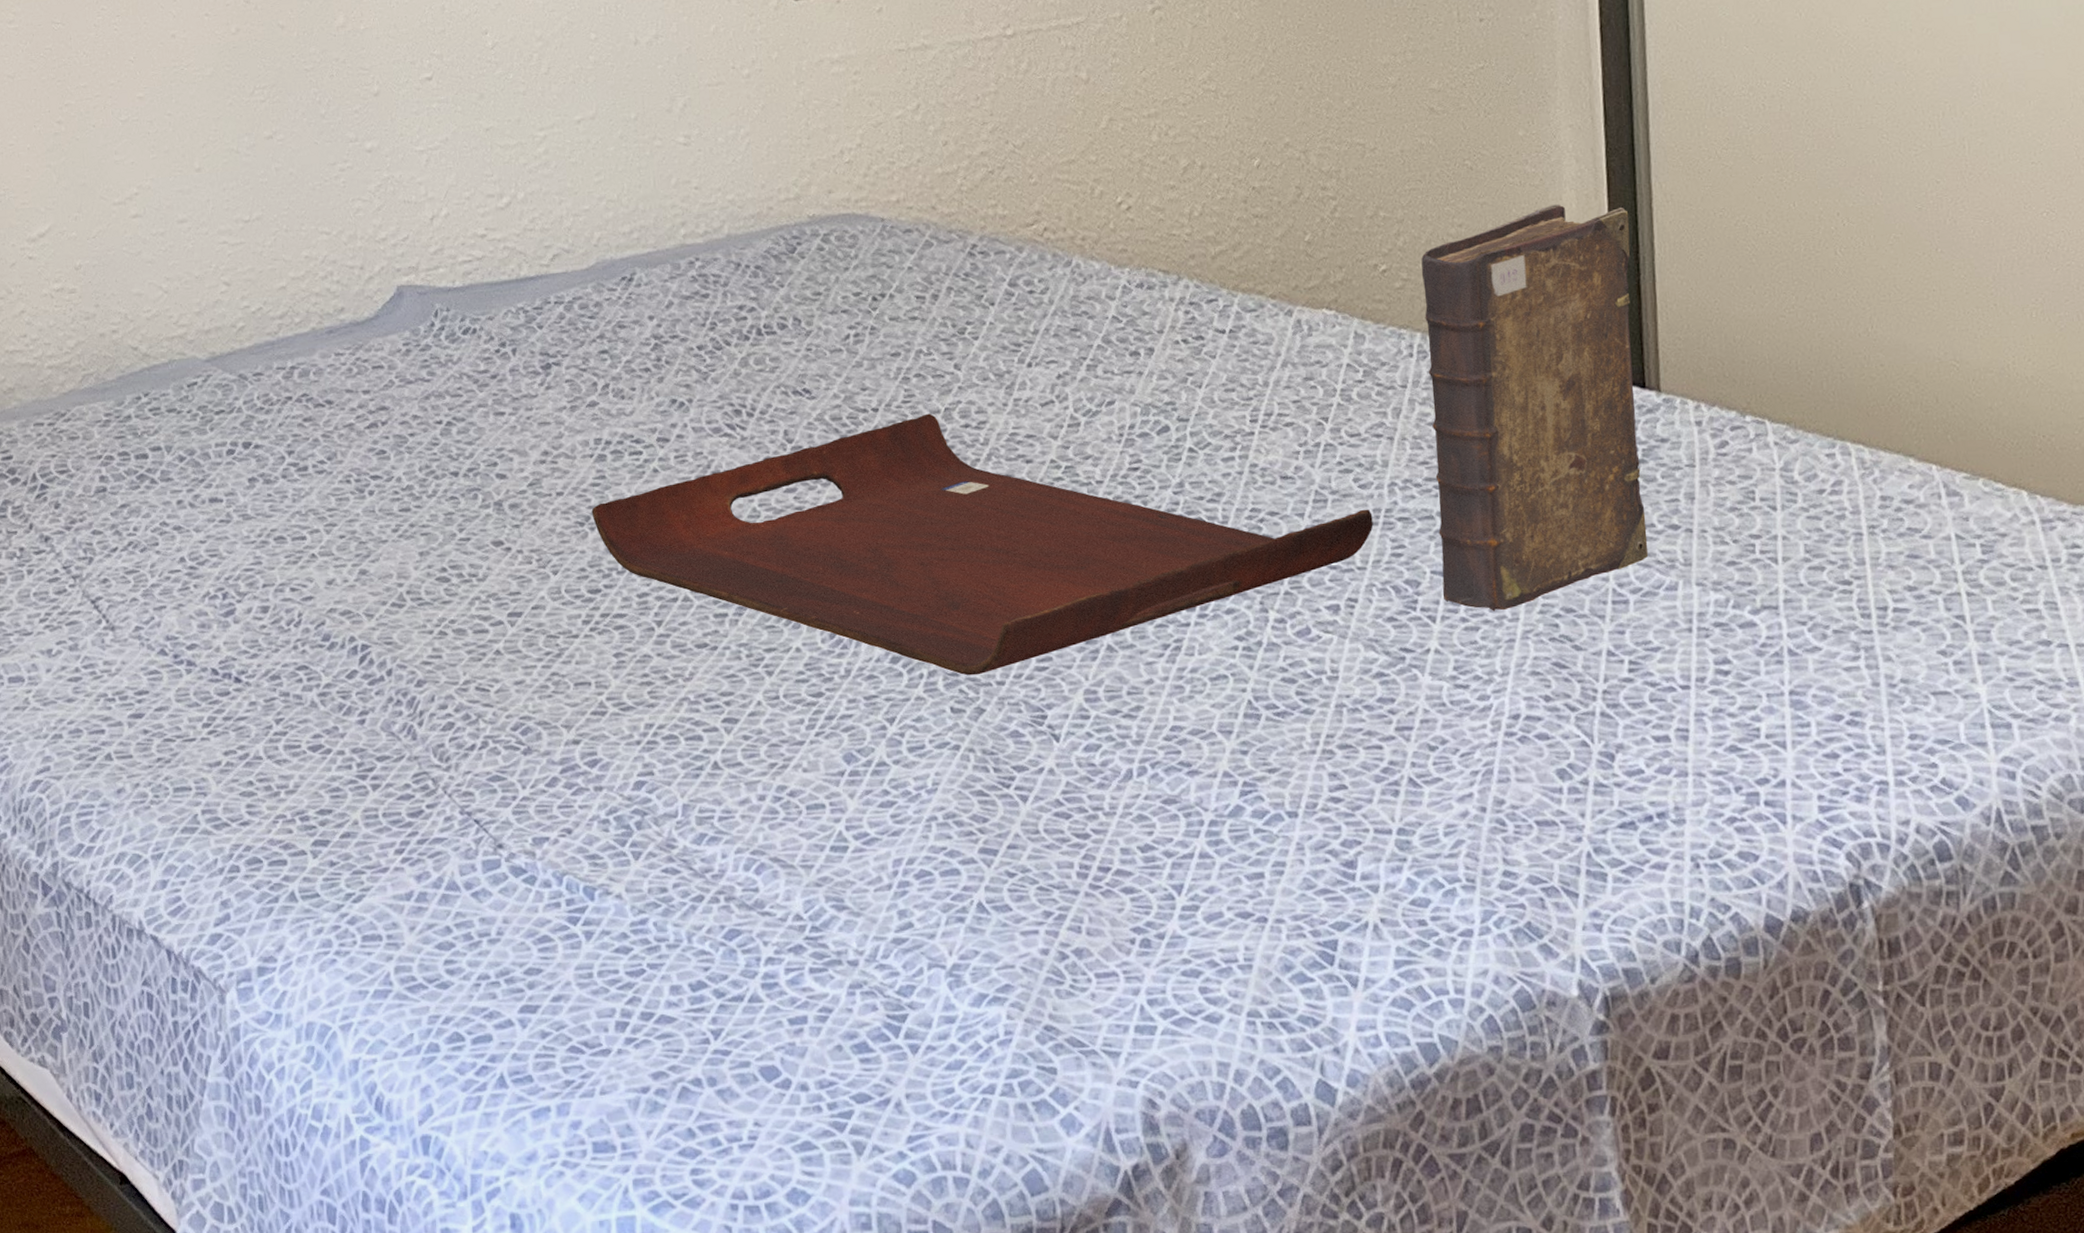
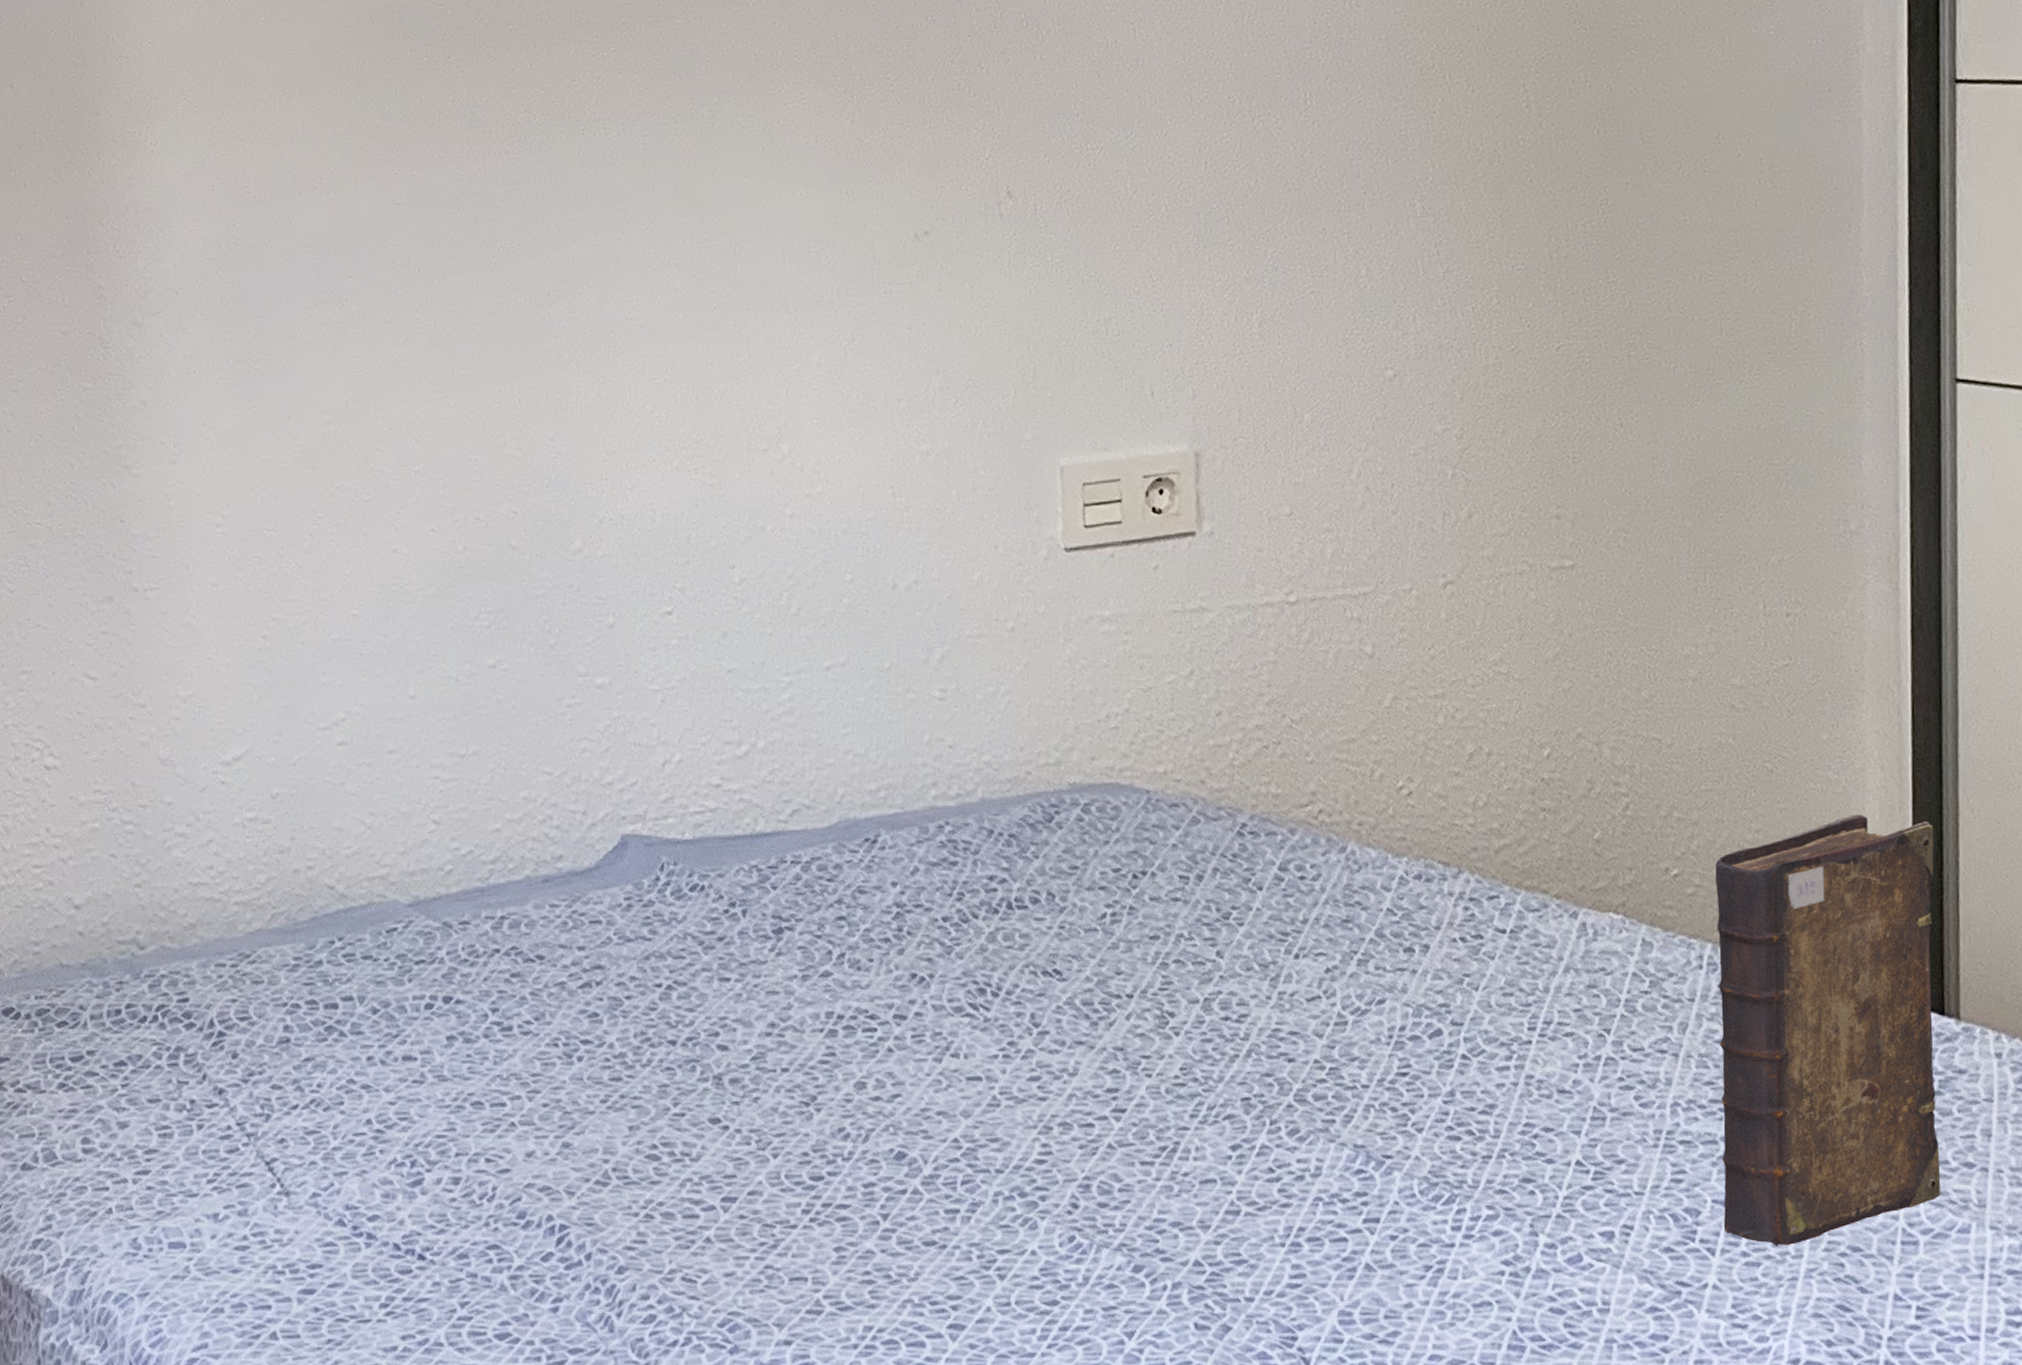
serving tray: present [591,413,1373,676] -> none [818,1003,1653,1290]

